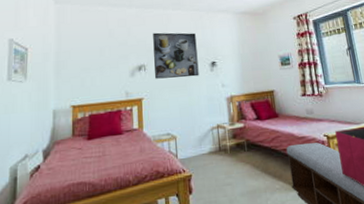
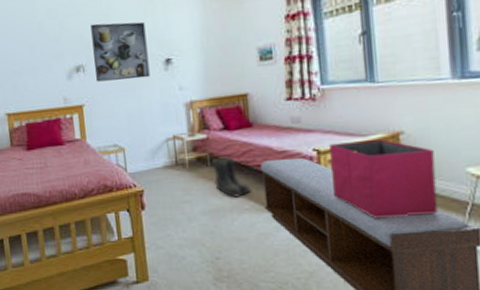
boots: none [249,142,281,179] -> present [212,156,252,198]

